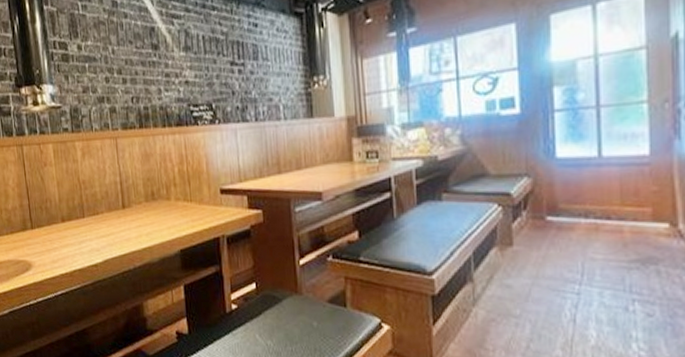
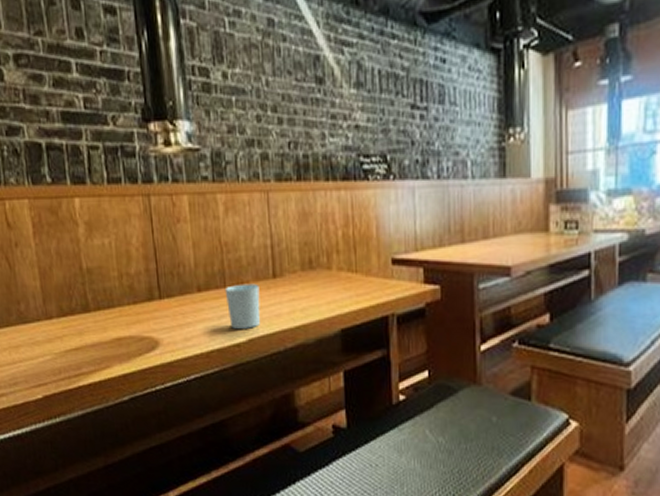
cup: none [83,214,113,252] -> present [224,283,261,329]

